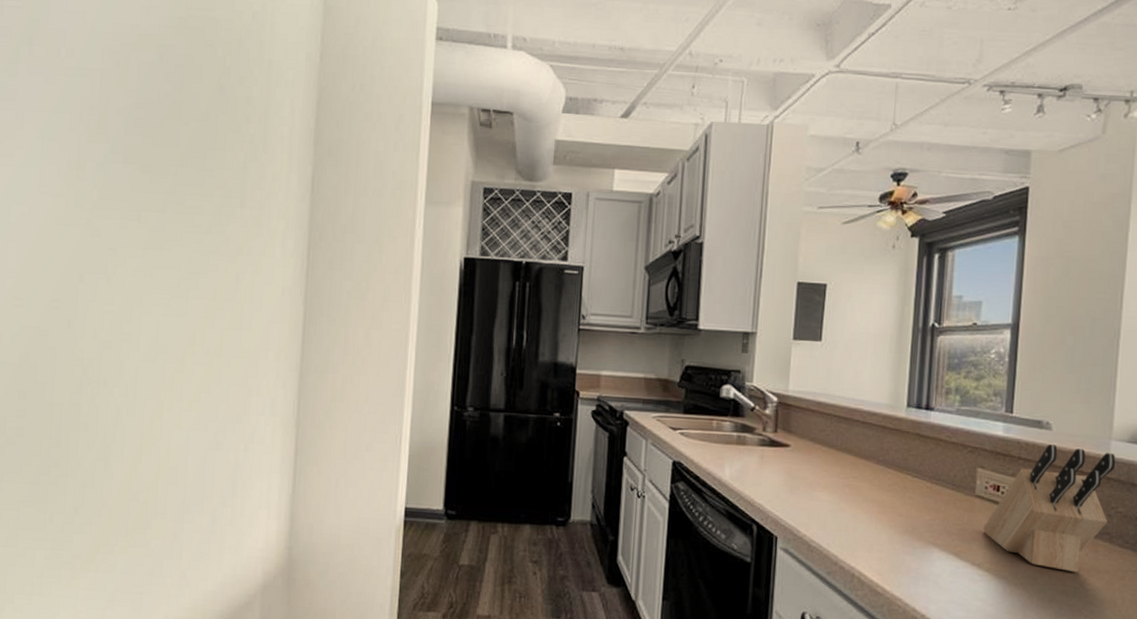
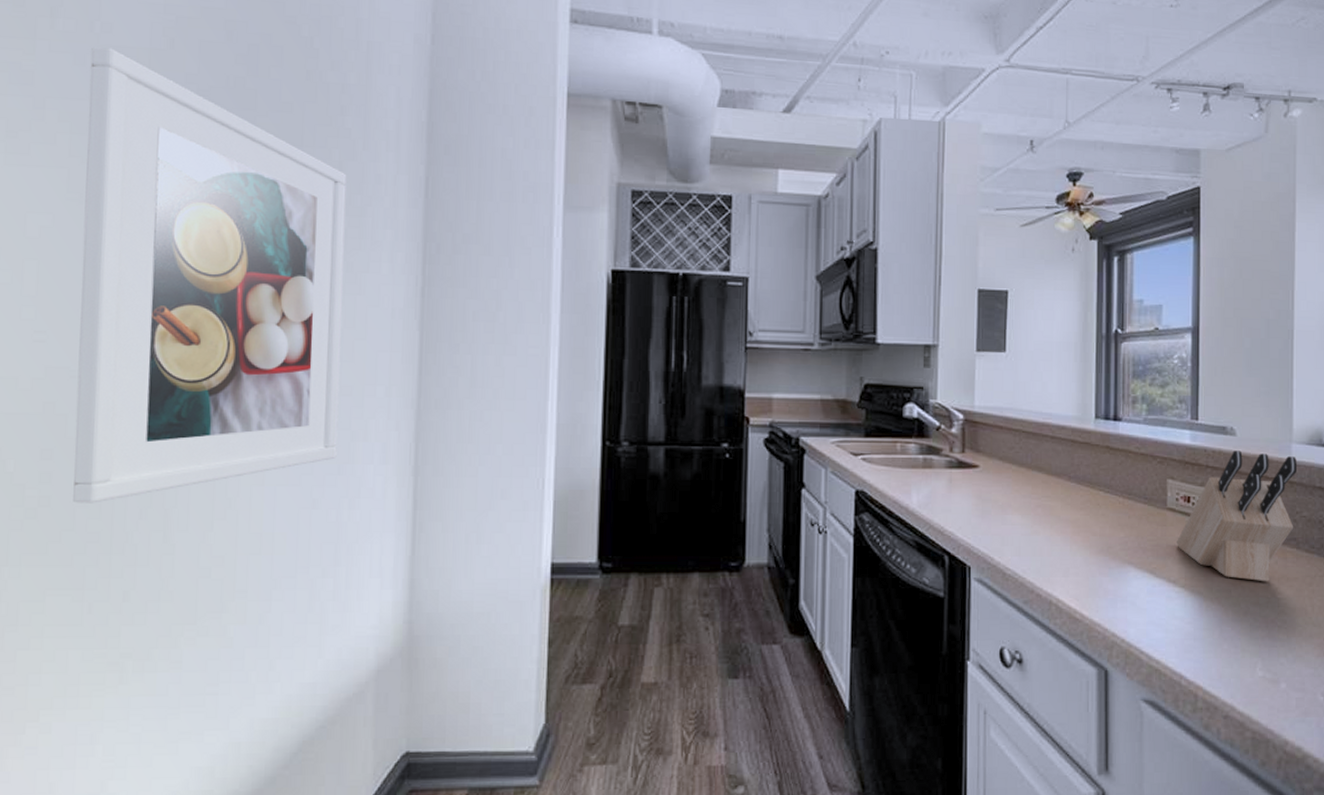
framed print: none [40,69,249,436] -> present [73,47,347,504]

